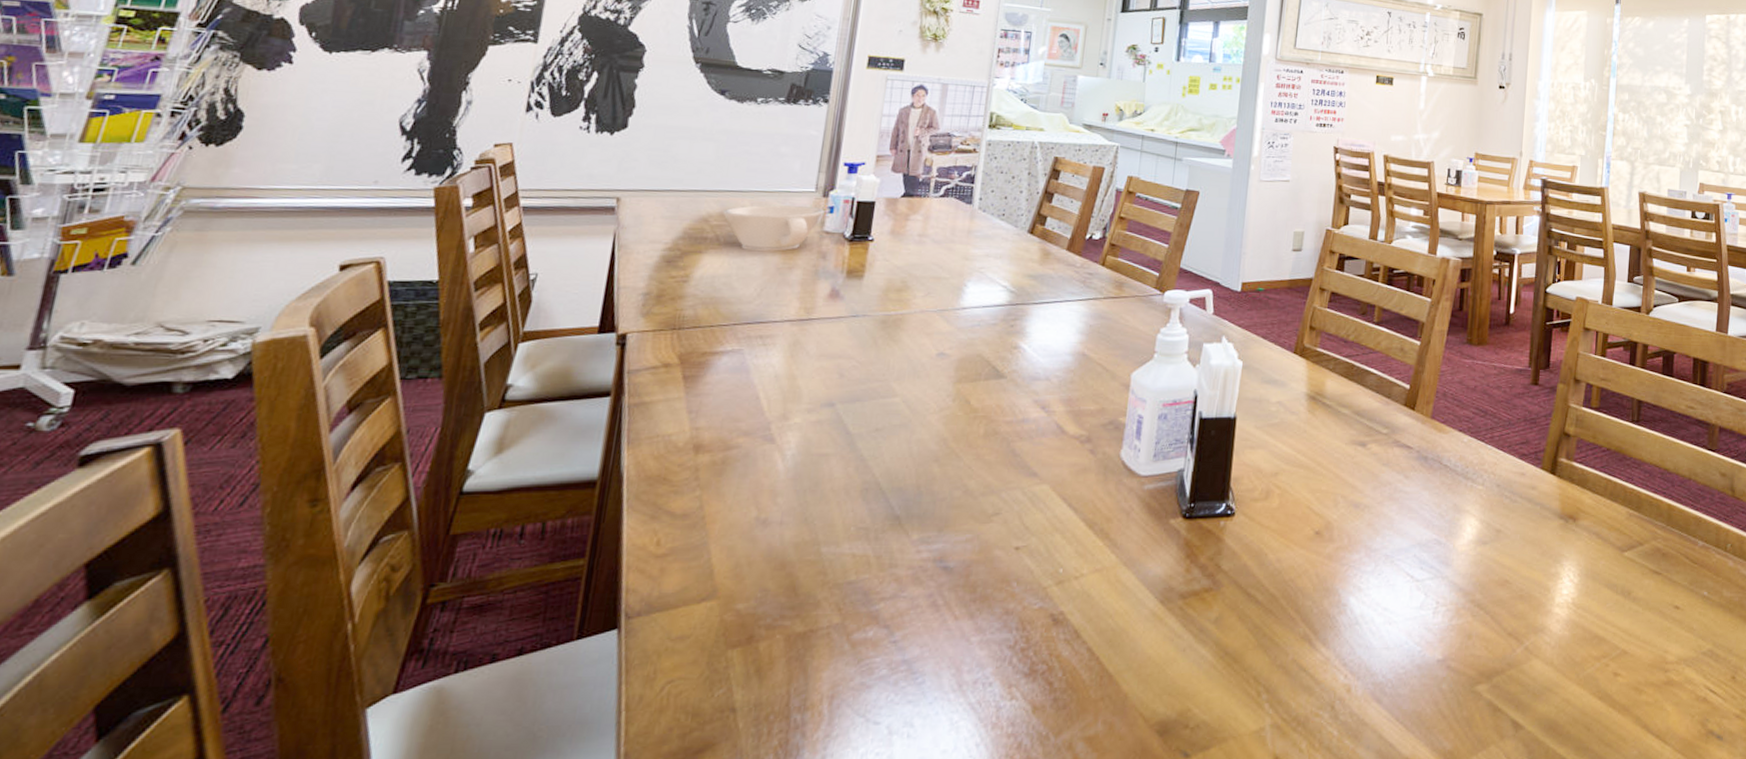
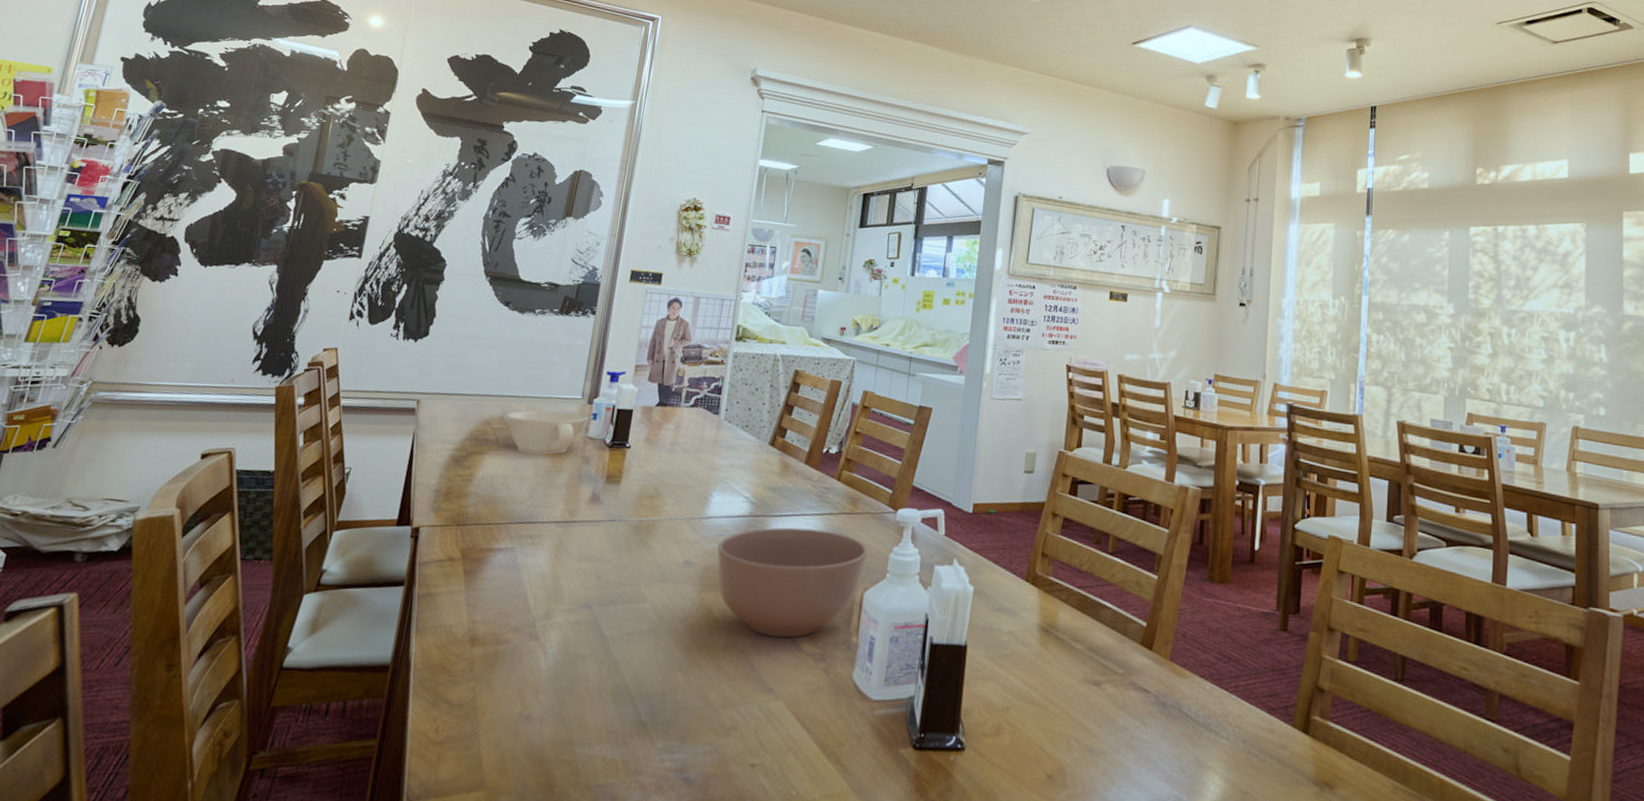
bowl: none [974,314,1135,422] -> present [717,527,869,638]

